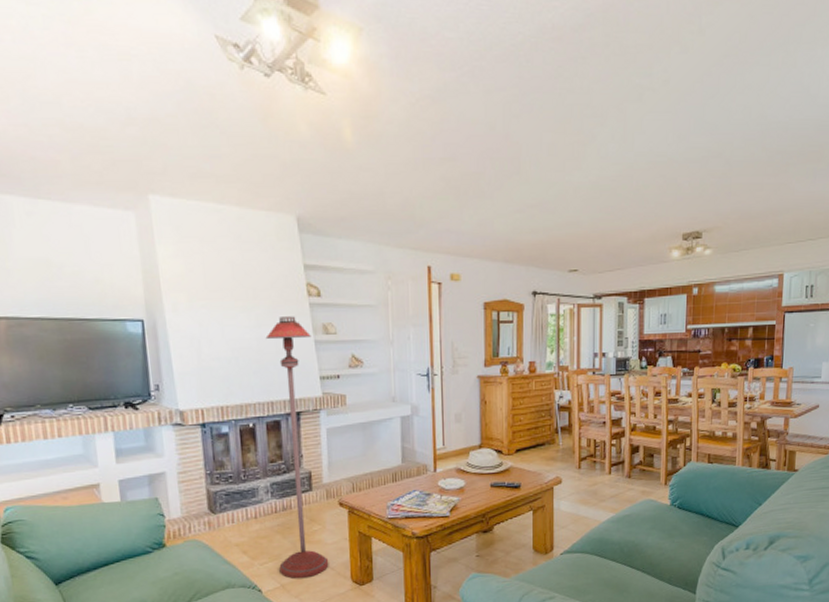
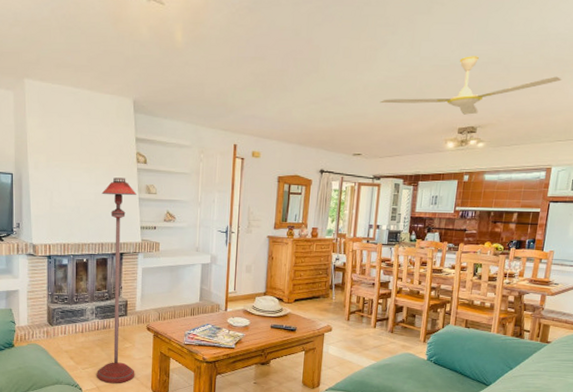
ceiling fan: none [594,150,787,218] -> present [380,56,562,115]

